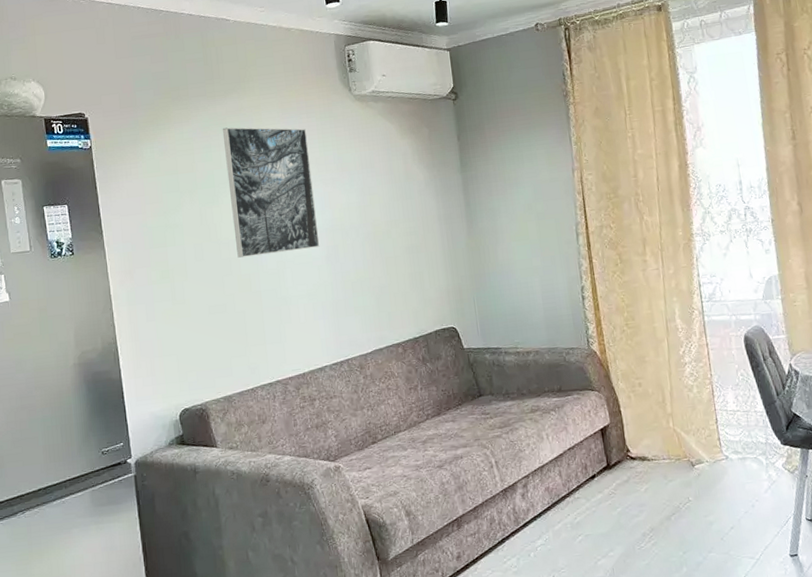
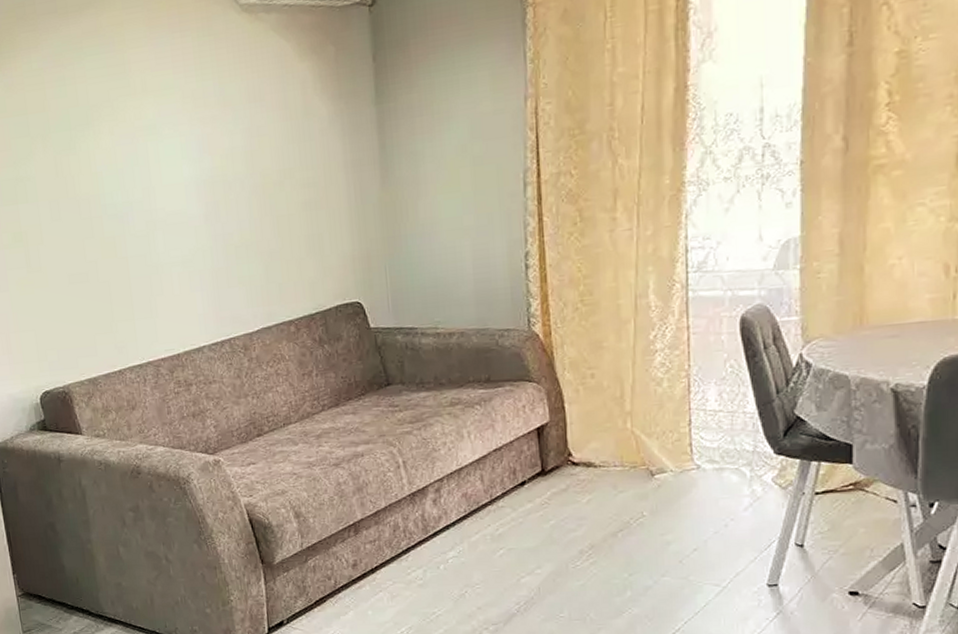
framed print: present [222,127,320,258] -> none [77,51,197,217]

